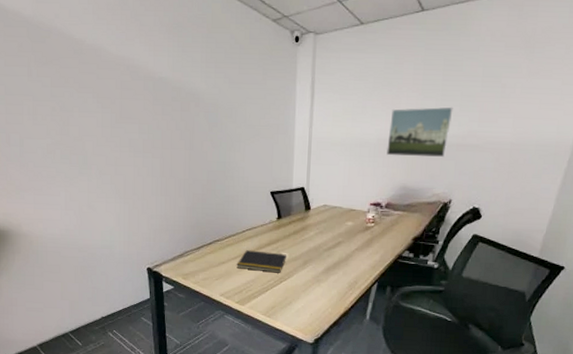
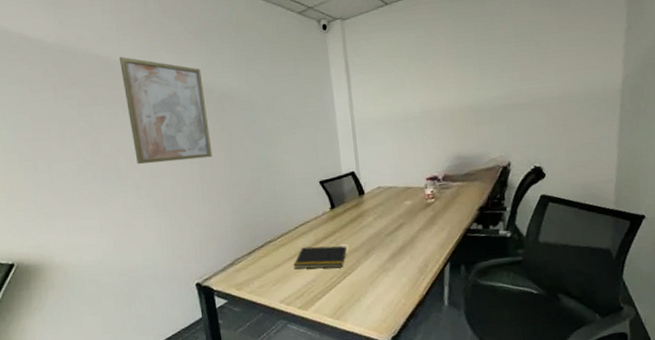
wall art: none [93,41,174,154] -> present [120,56,213,165]
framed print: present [386,106,453,158] -> none [431,70,494,127]

